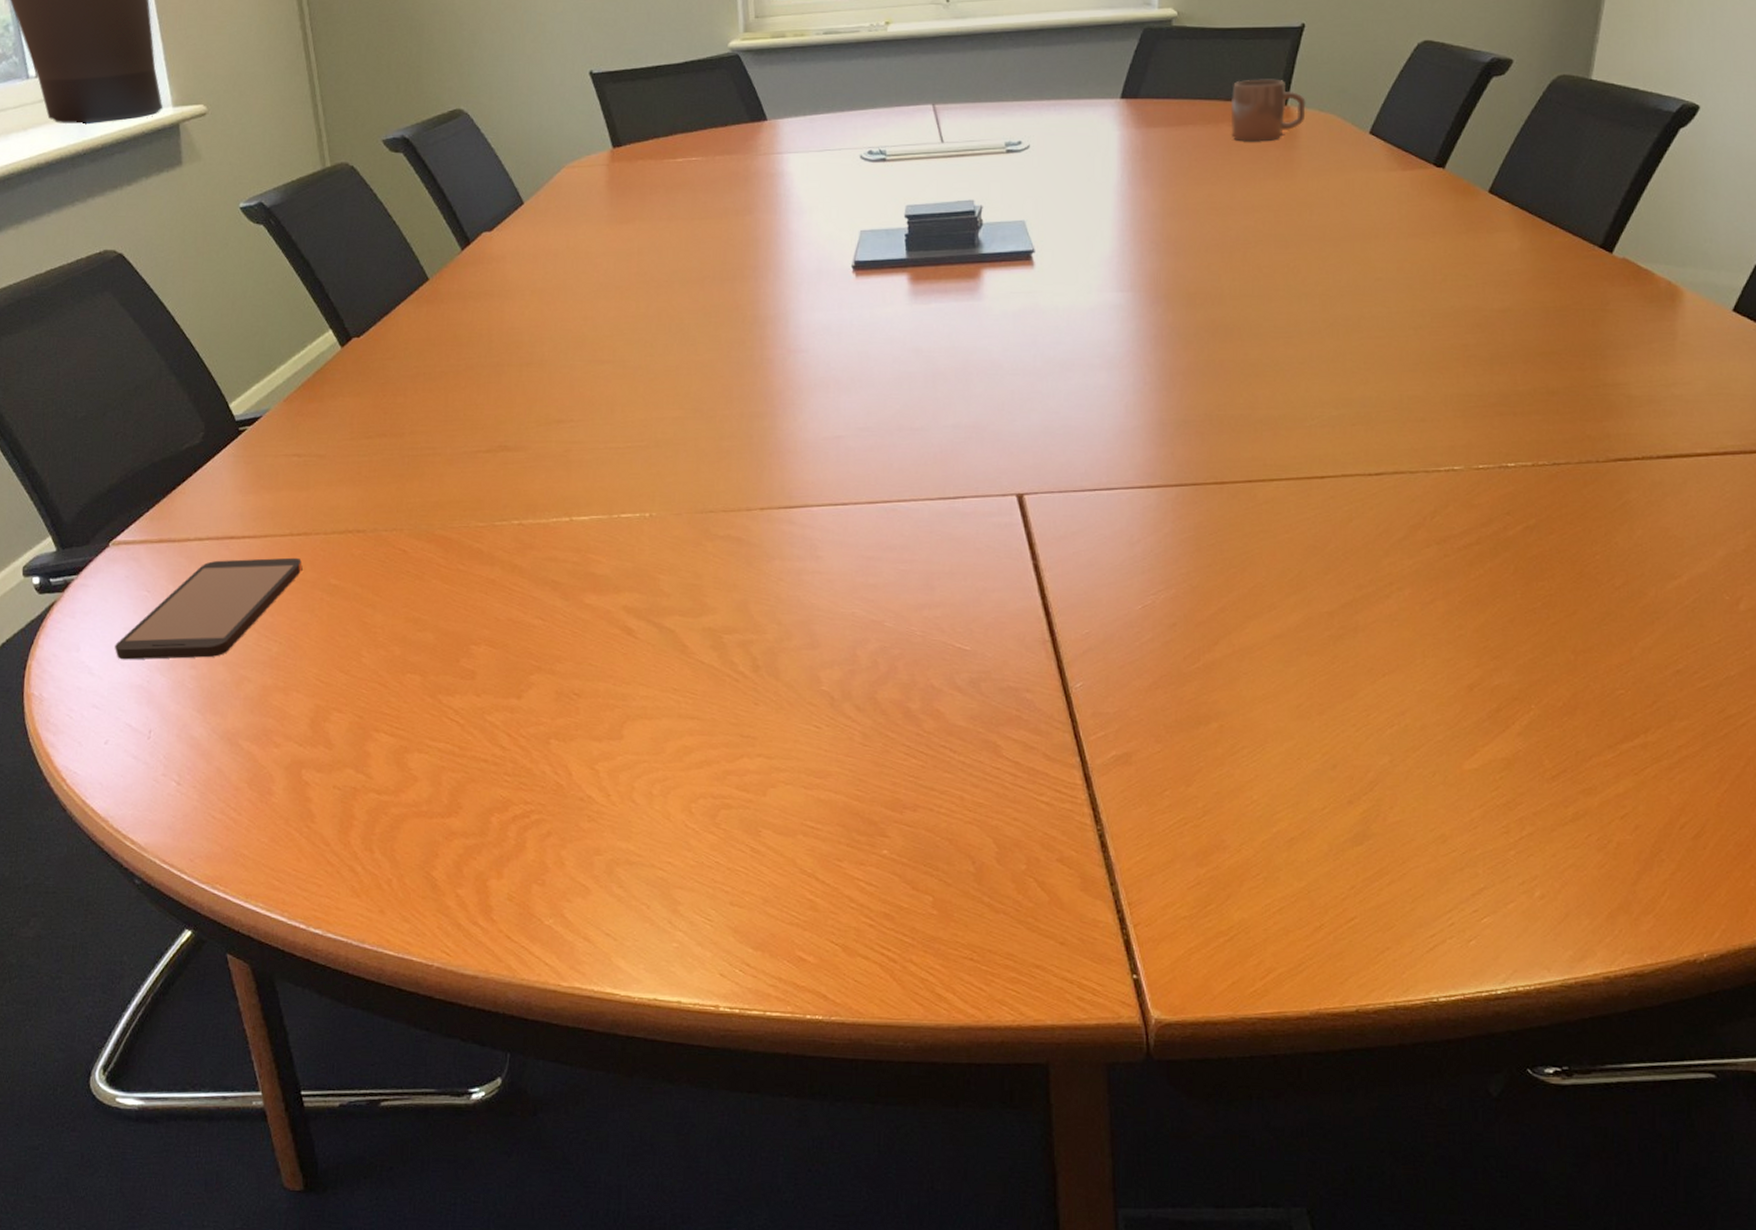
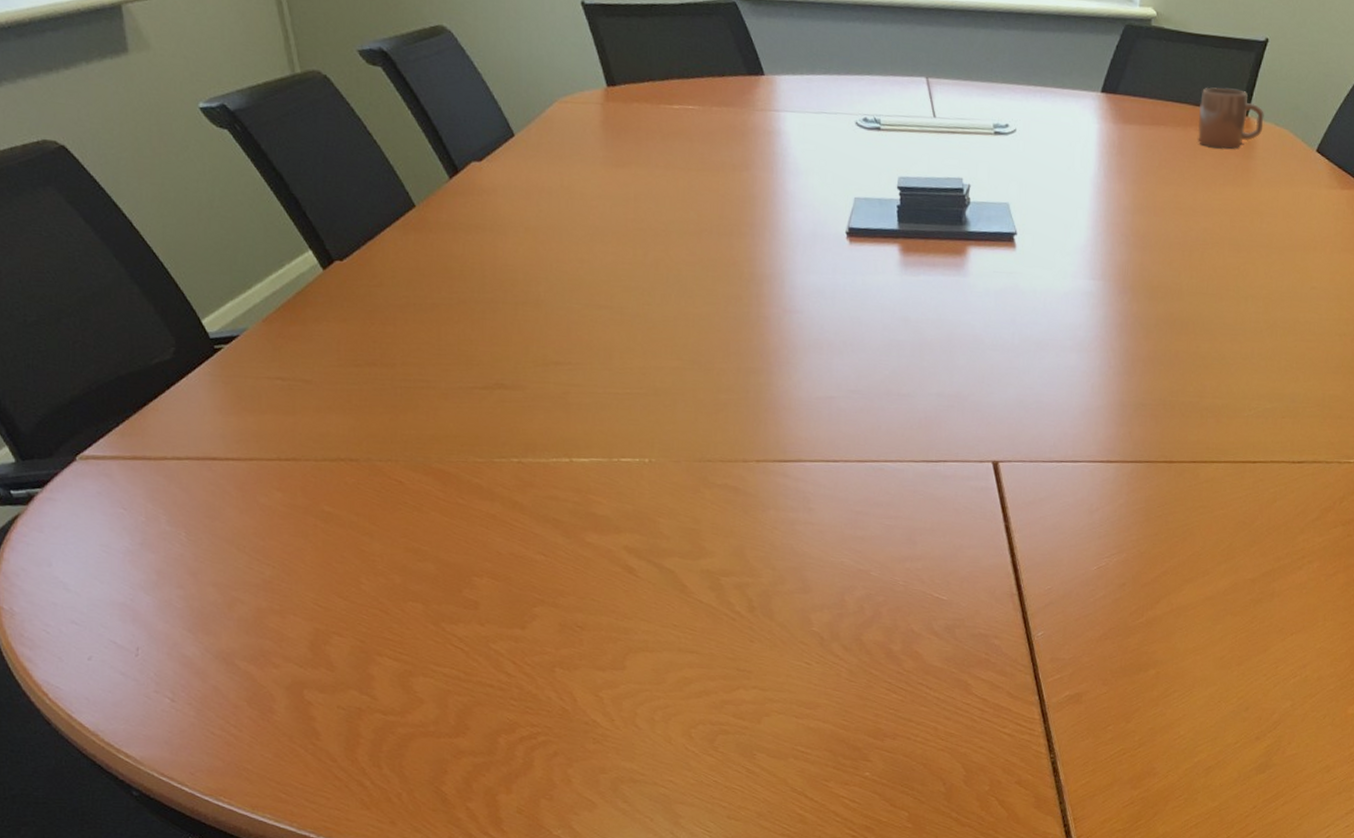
phone: present [115,557,303,660] -> none [91,481,293,578]

